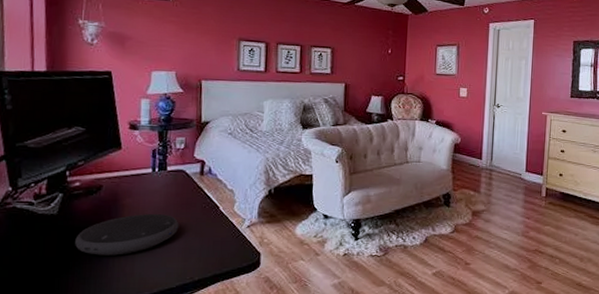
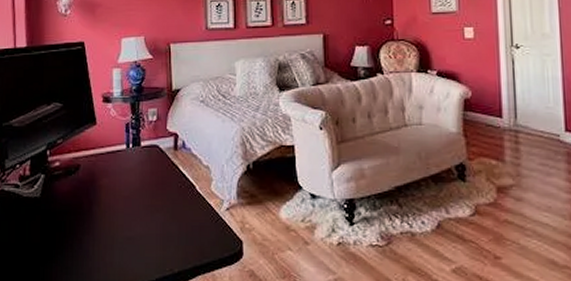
speaker: present [75,213,179,256] -> none [57,194,156,243]

